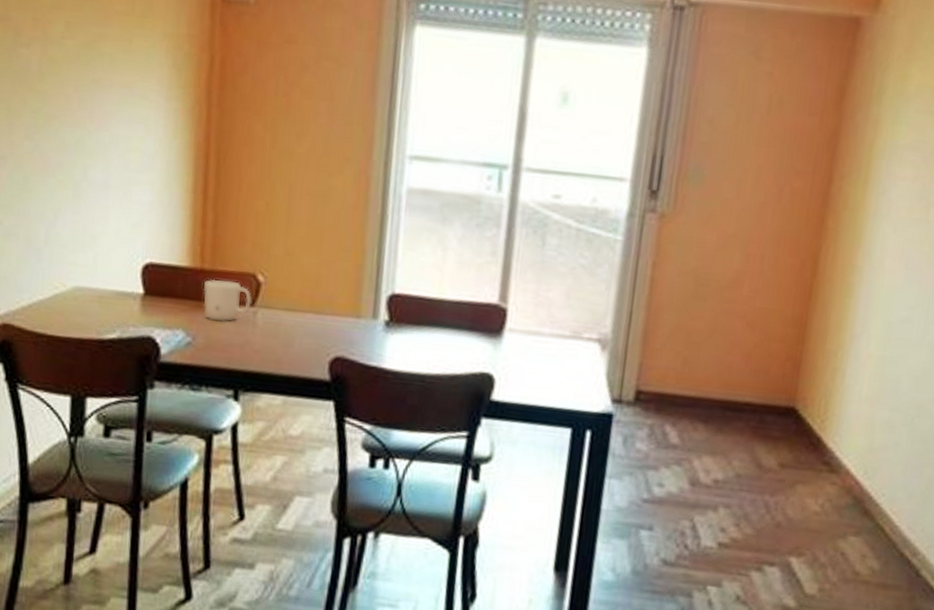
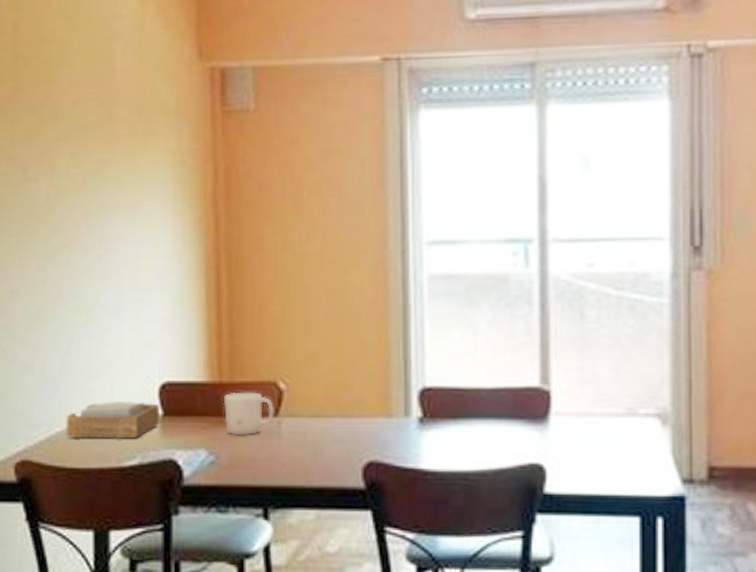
napkin holder: none [48,275,143,314] -> present [66,400,161,439]

